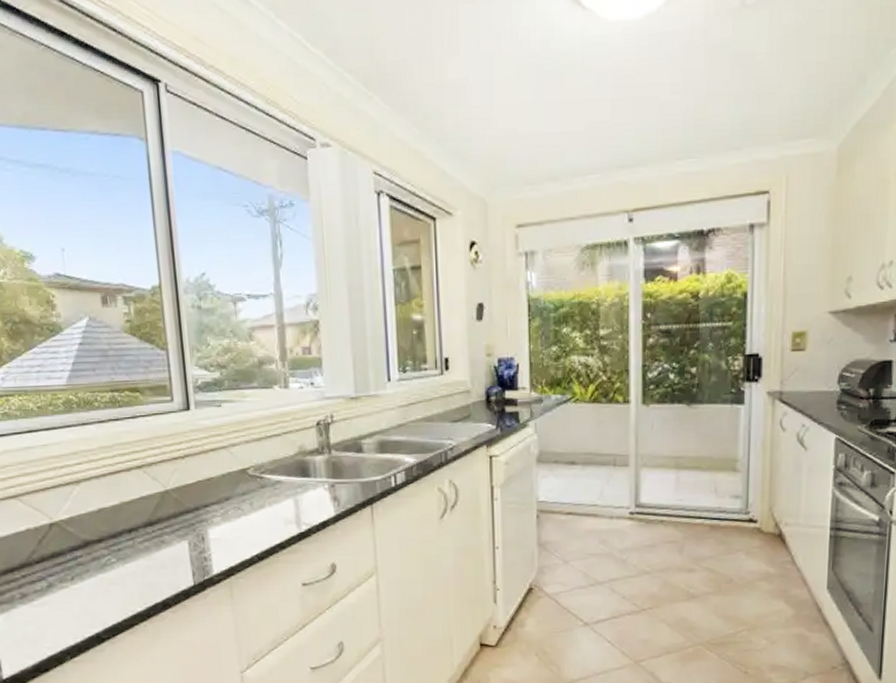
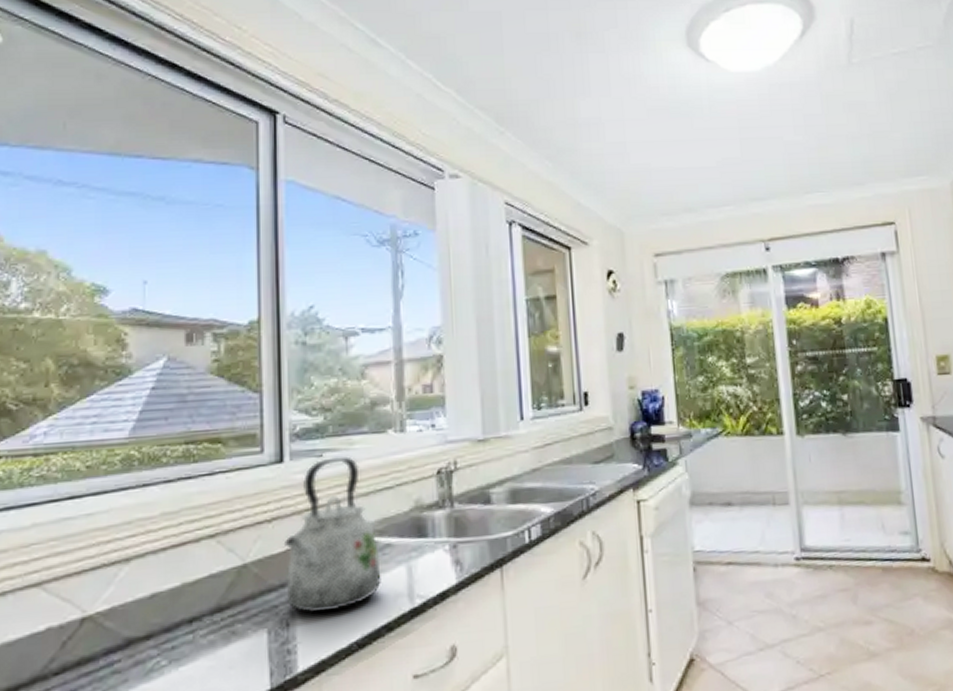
kettle: none [195,407,274,532] -> present [283,456,381,614]

